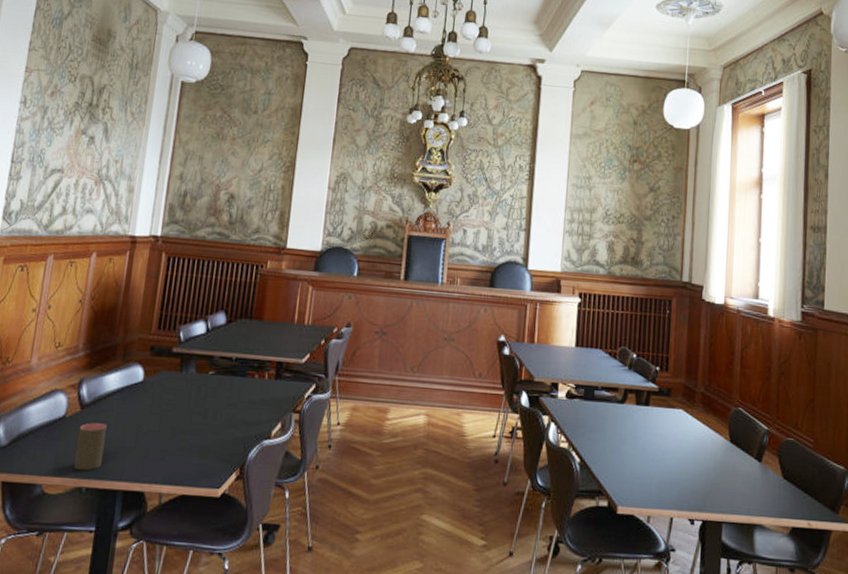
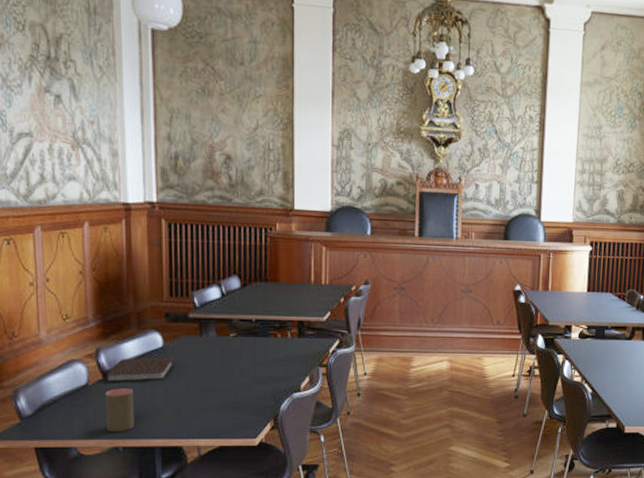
notebook: none [82,391,152,417] -> present [105,357,175,382]

